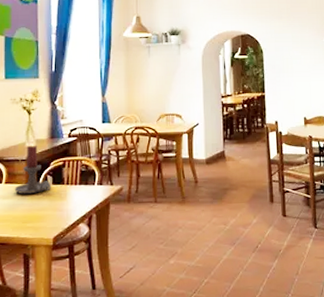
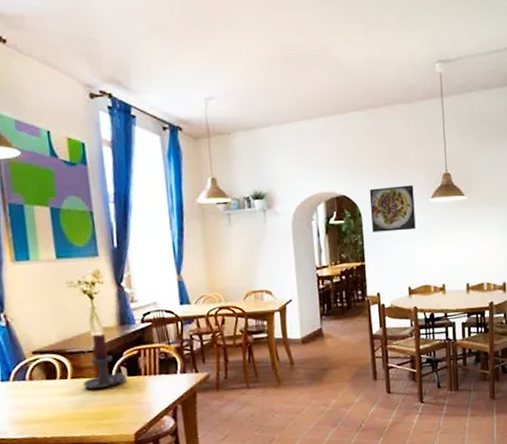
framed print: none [270,27,311,67] -> present [369,185,416,232]

